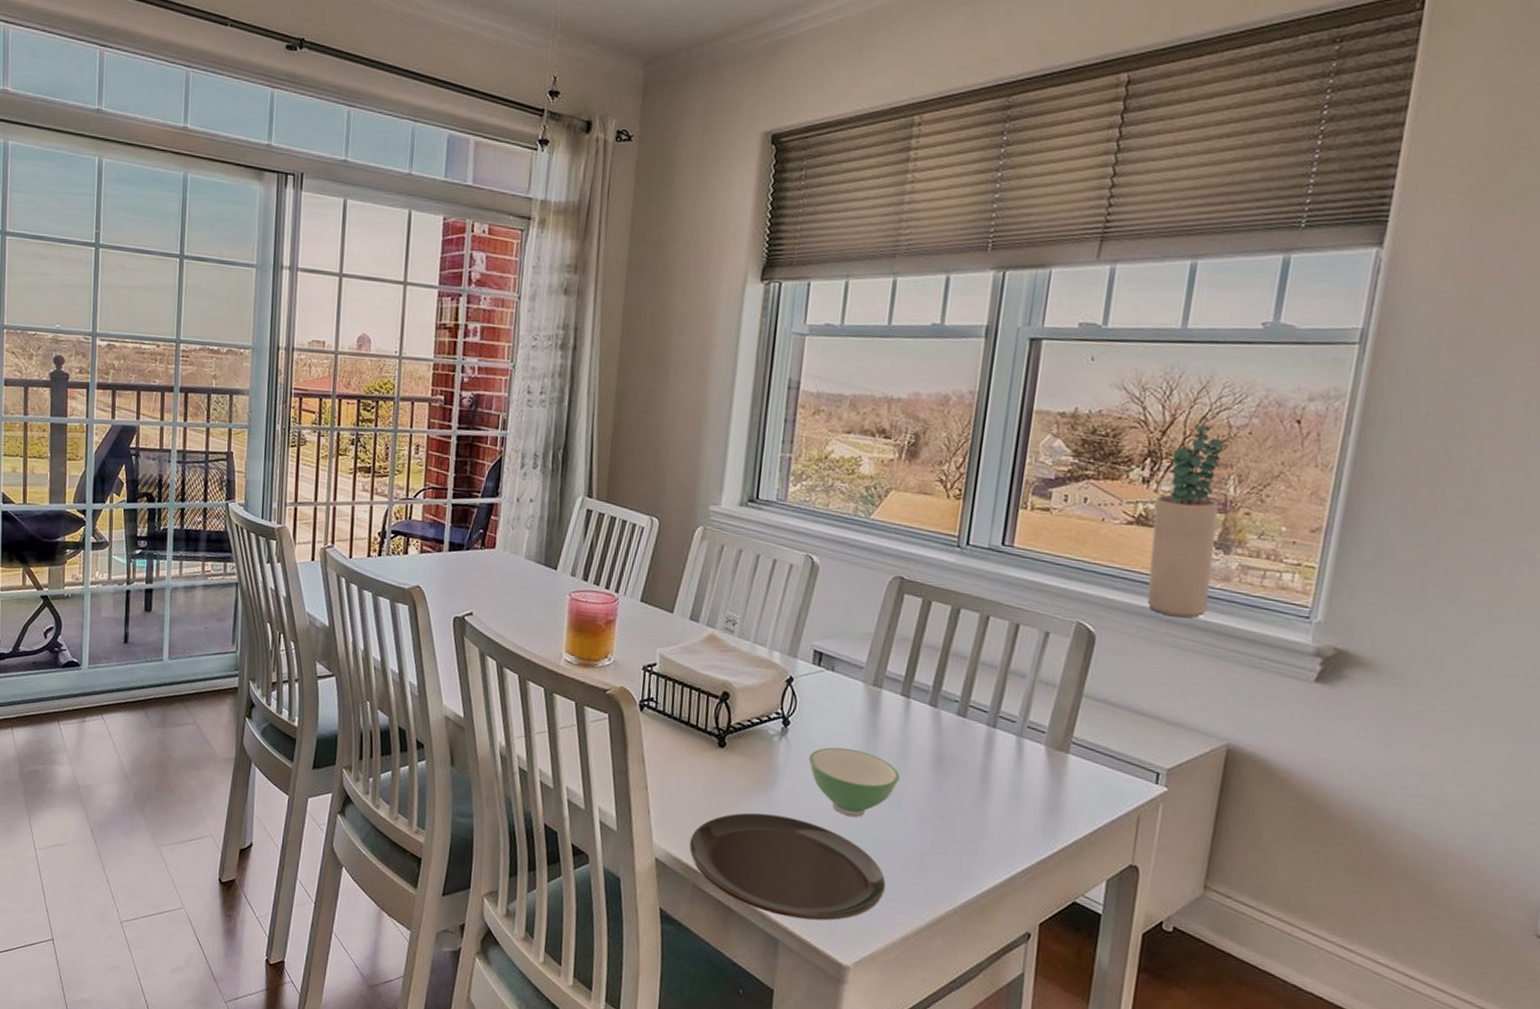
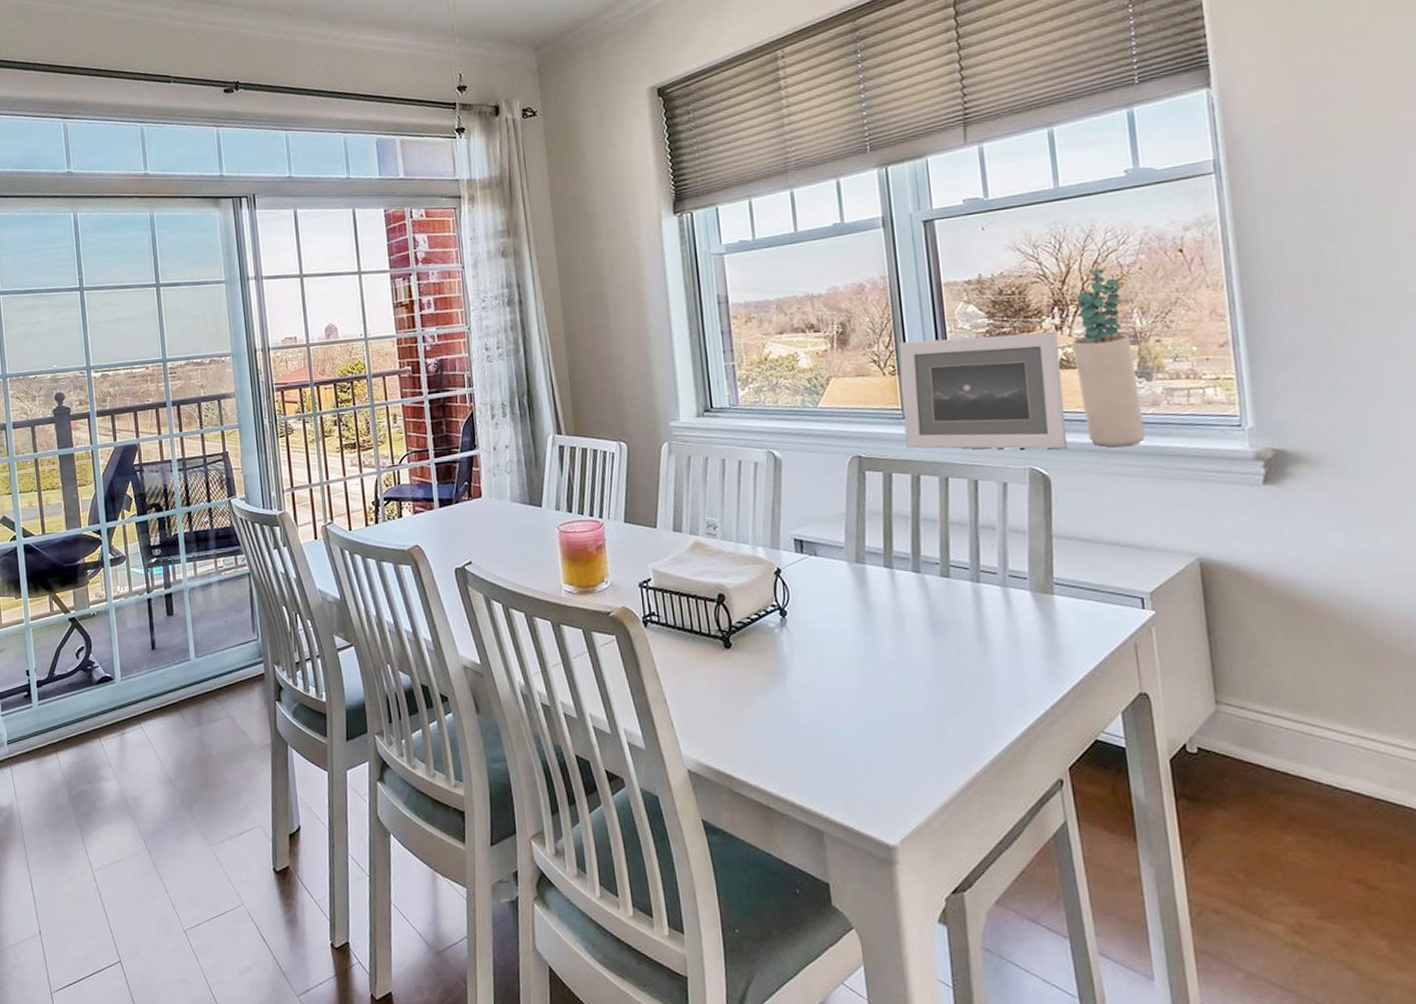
plate: present [689,812,886,921] -> none [717,705,913,806]
bowl: present [808,747,900,818] -> none [811,628,902,695]
picture frame: none [953,466,1143,609] -> present [899,332,1067,449]

